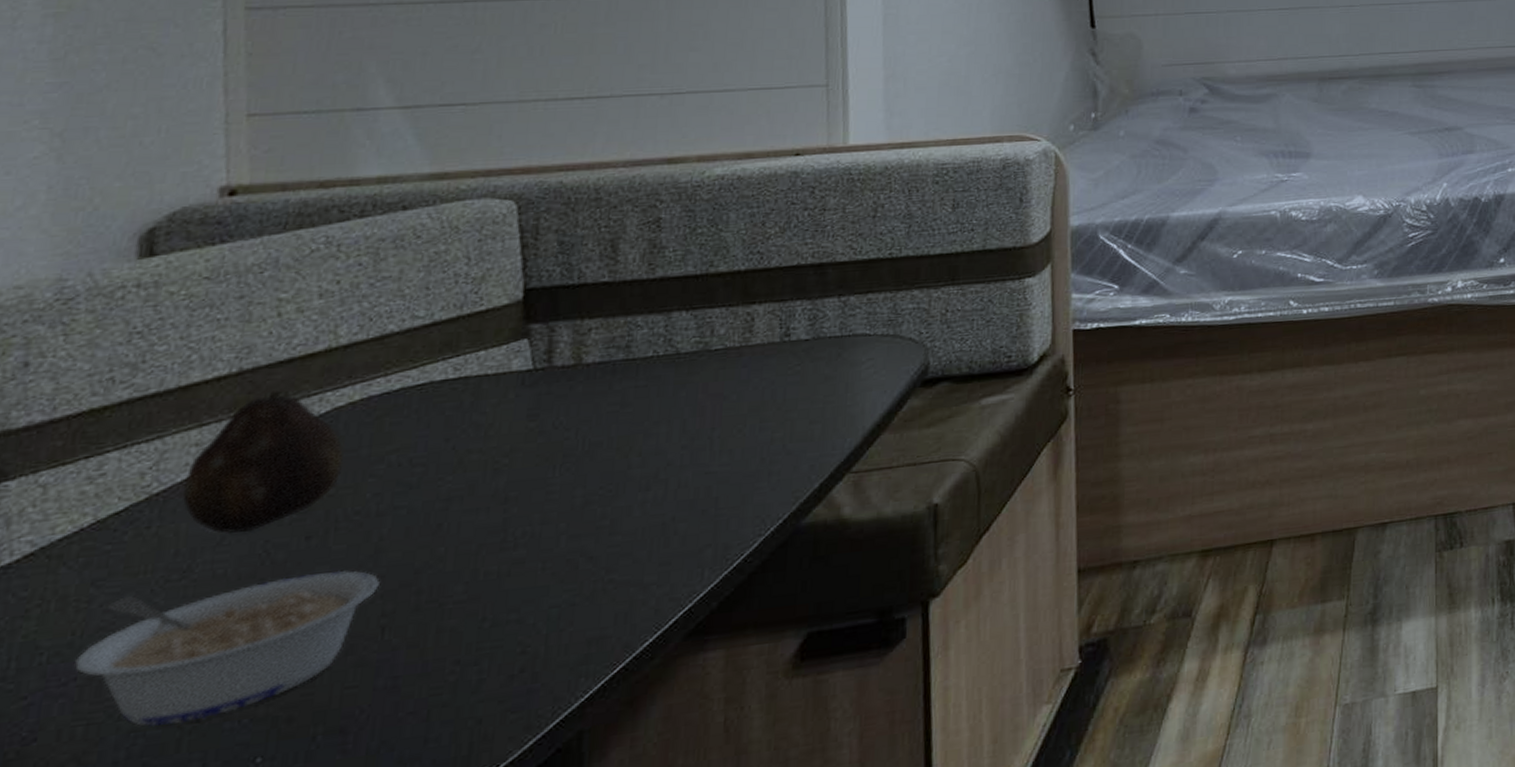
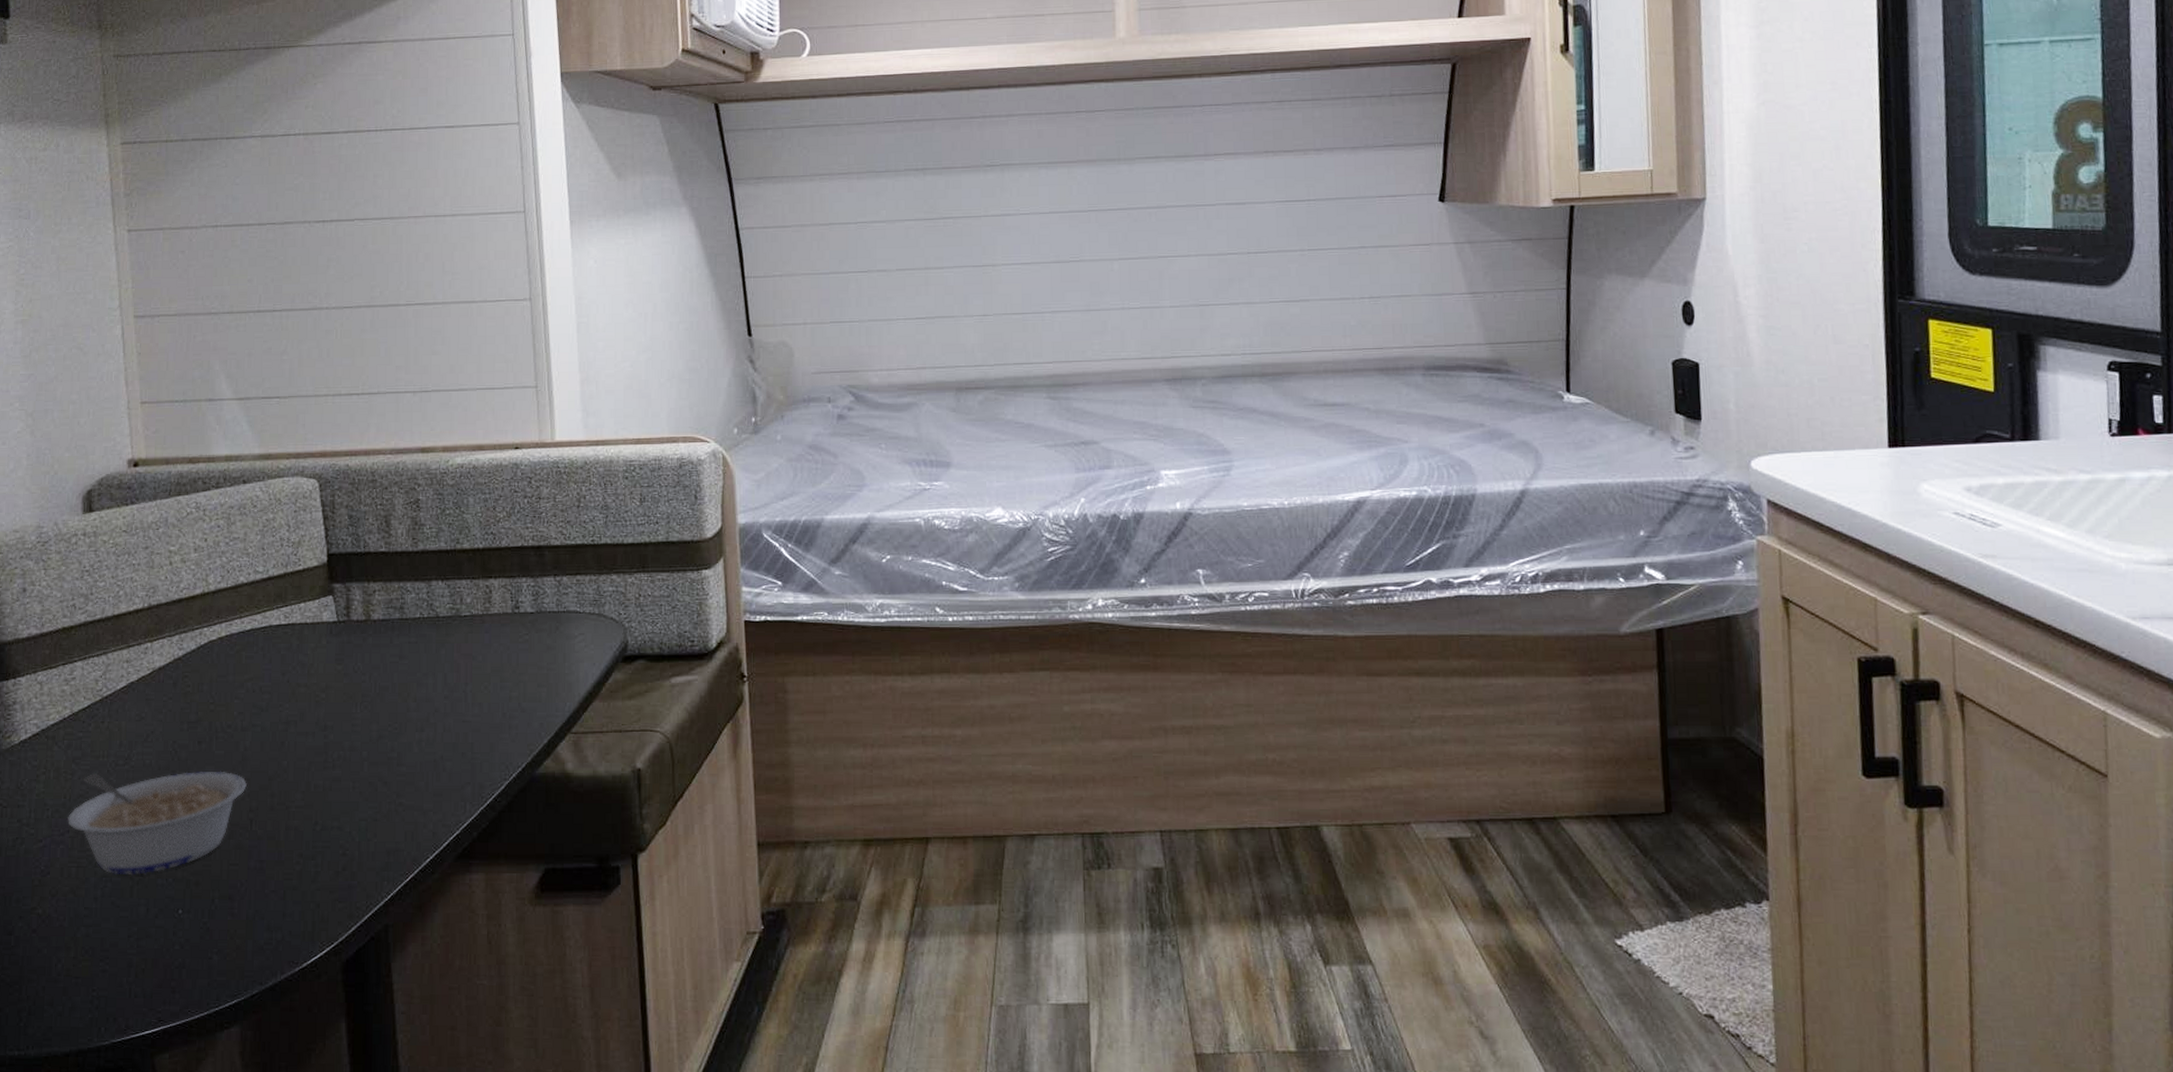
fruit: present [182,389,344,533] -> none [121,623,218,734]

